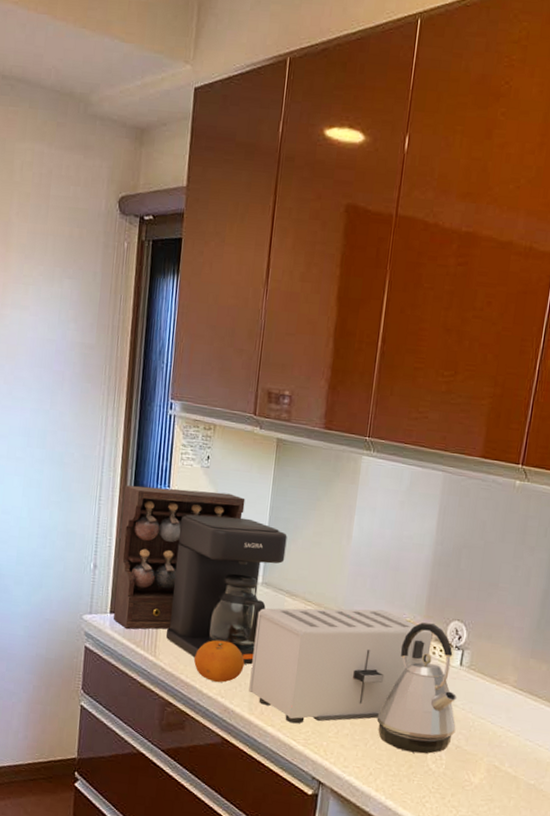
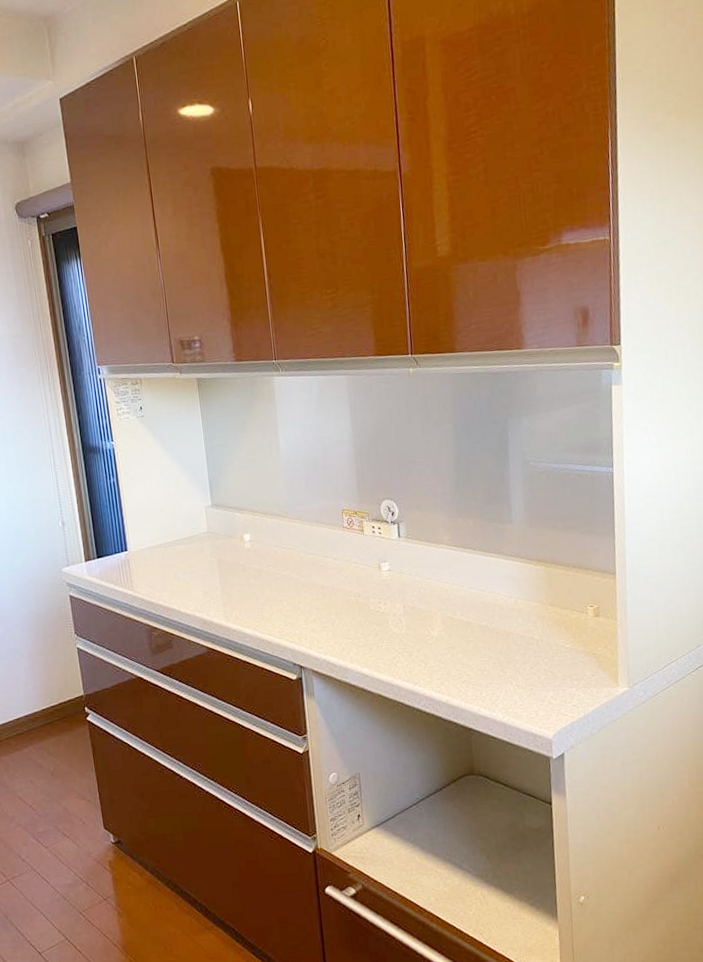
spice rack: present [113,485,246,629] -> none [74,434,182,572]
coffee maker: present [165,514,287,665] -> none [128,452,227,584]
fruit: present [194,640,245,683] -> none [167,562,213,601]
toaster: present [249,608,433,724] -> none [213,505,371,621]
kettle: present [376,622,457,754] -> none [337,507,408,623]

